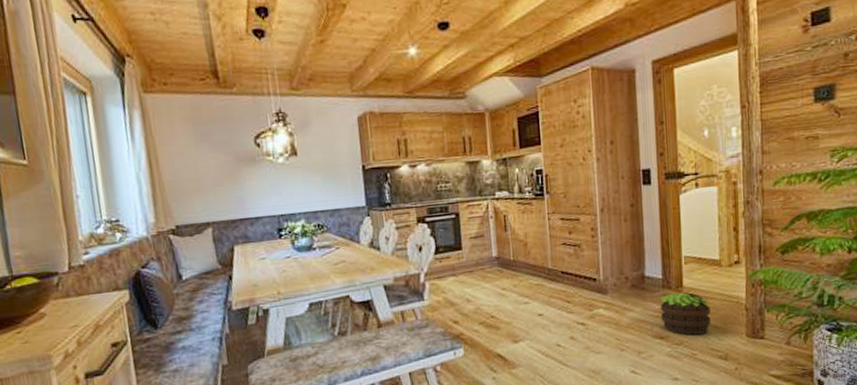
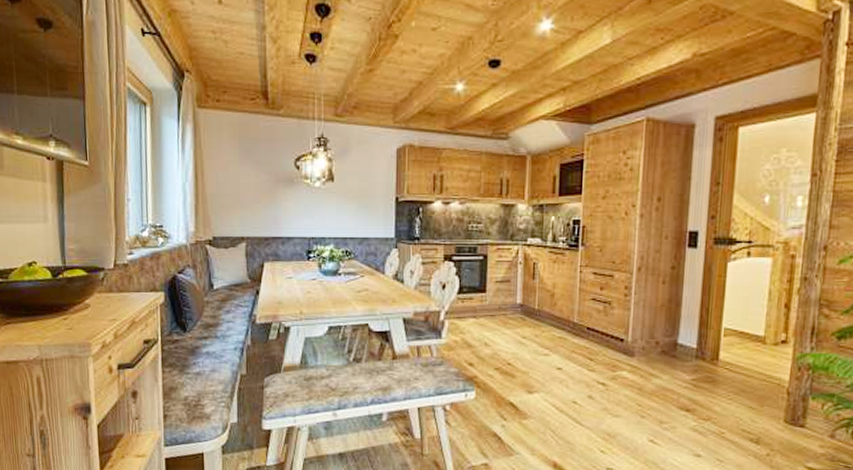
potted plant: present [659,292,711,335] -> none [689,365,747,413]

